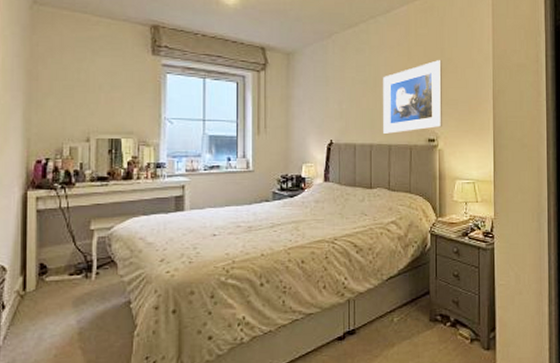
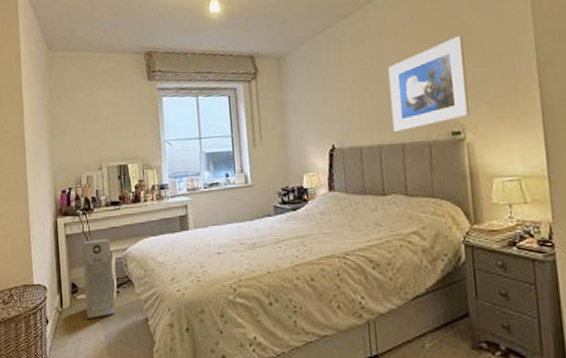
air purifier: none [55,217,93,302] -> present [82,239,115,318]

